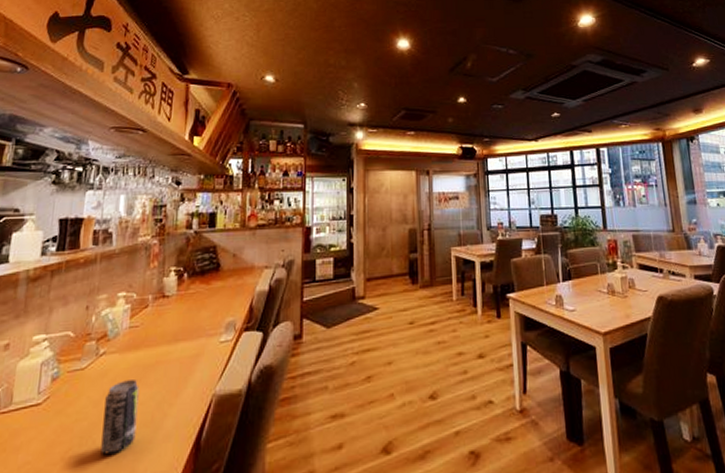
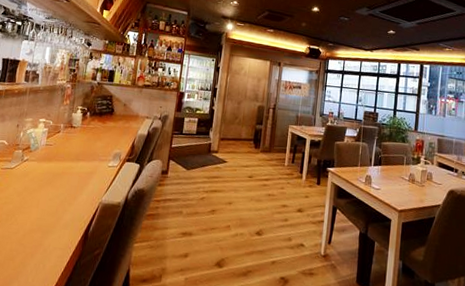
beverage can: present [101,380,139,455] -> none [20,181,50,230]

